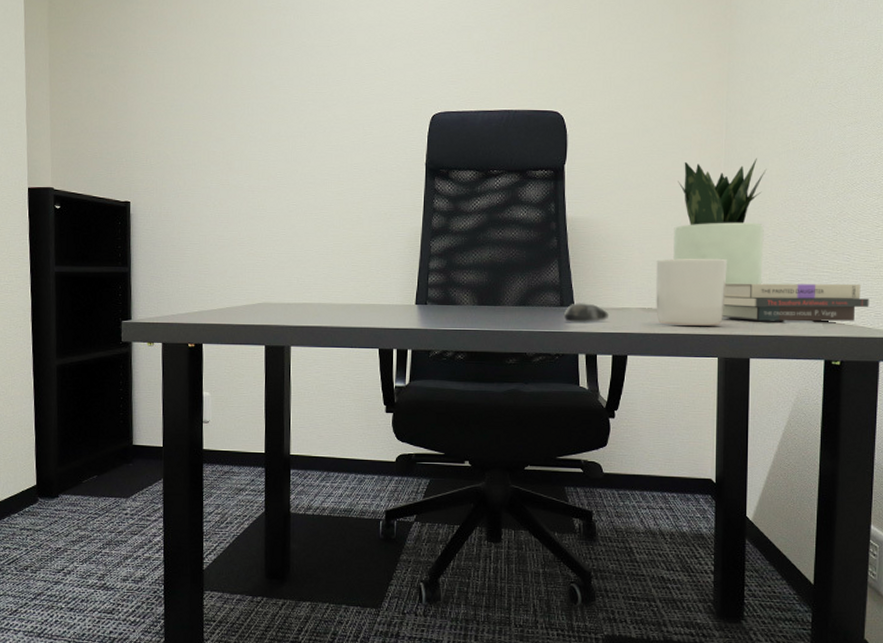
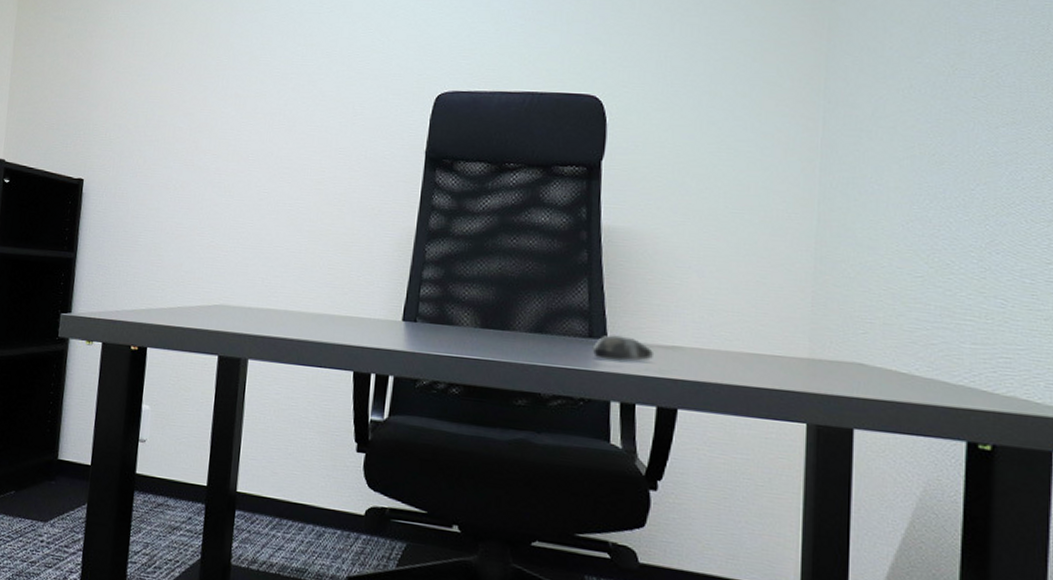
mug: present [655,258,727,326] -> none [719,287,822,381]
planter: present [673,157,767,285] -> none [745,163,881,330]
books: present [722,283,869,322] -> none [813,325,1036,392]

